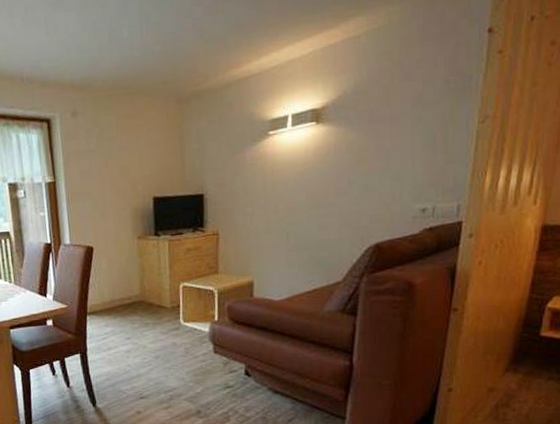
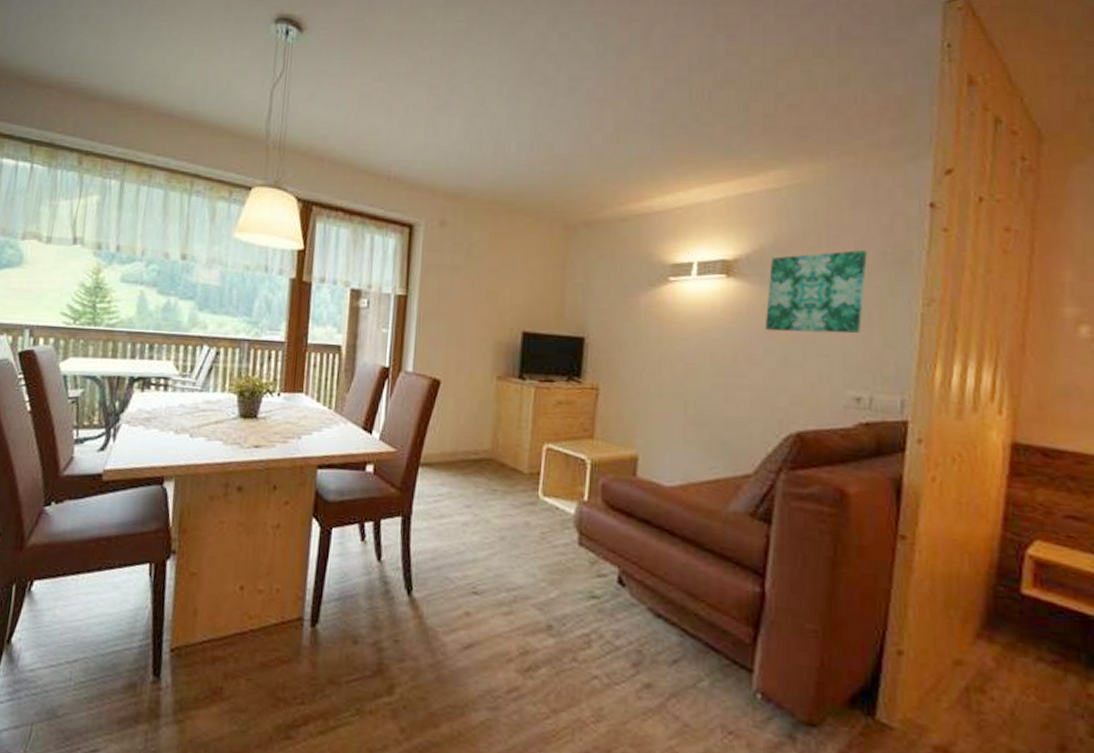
wall art: none [348,82,433,165] -> present [764,250,867,334]

